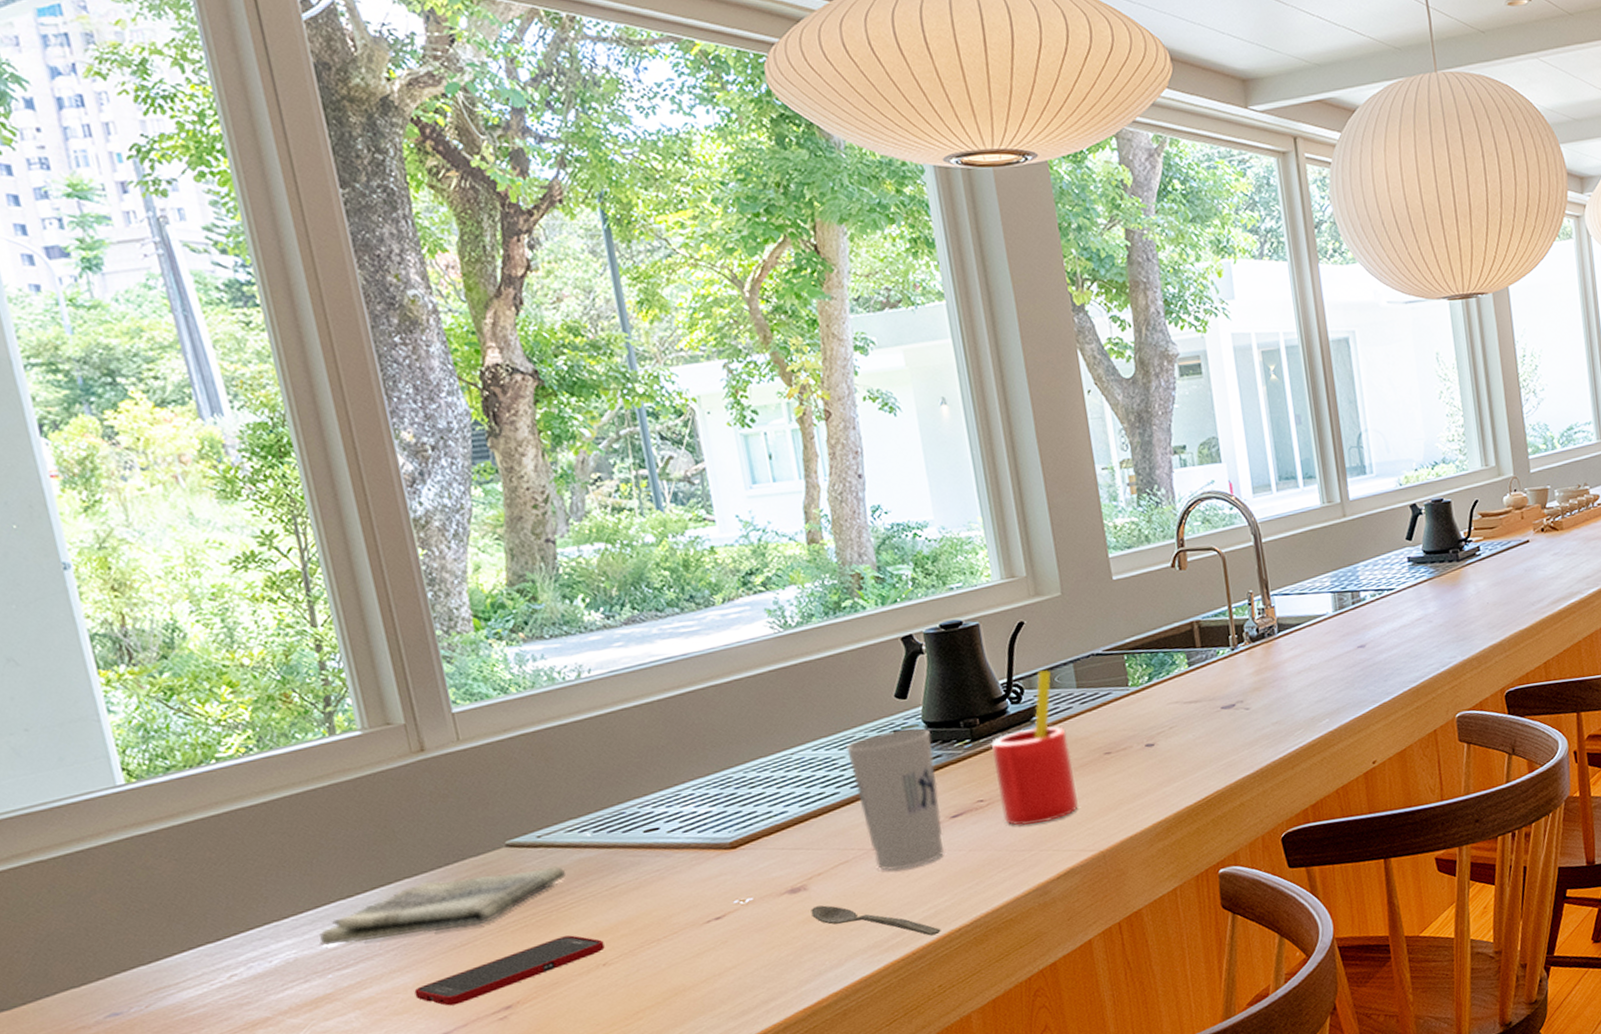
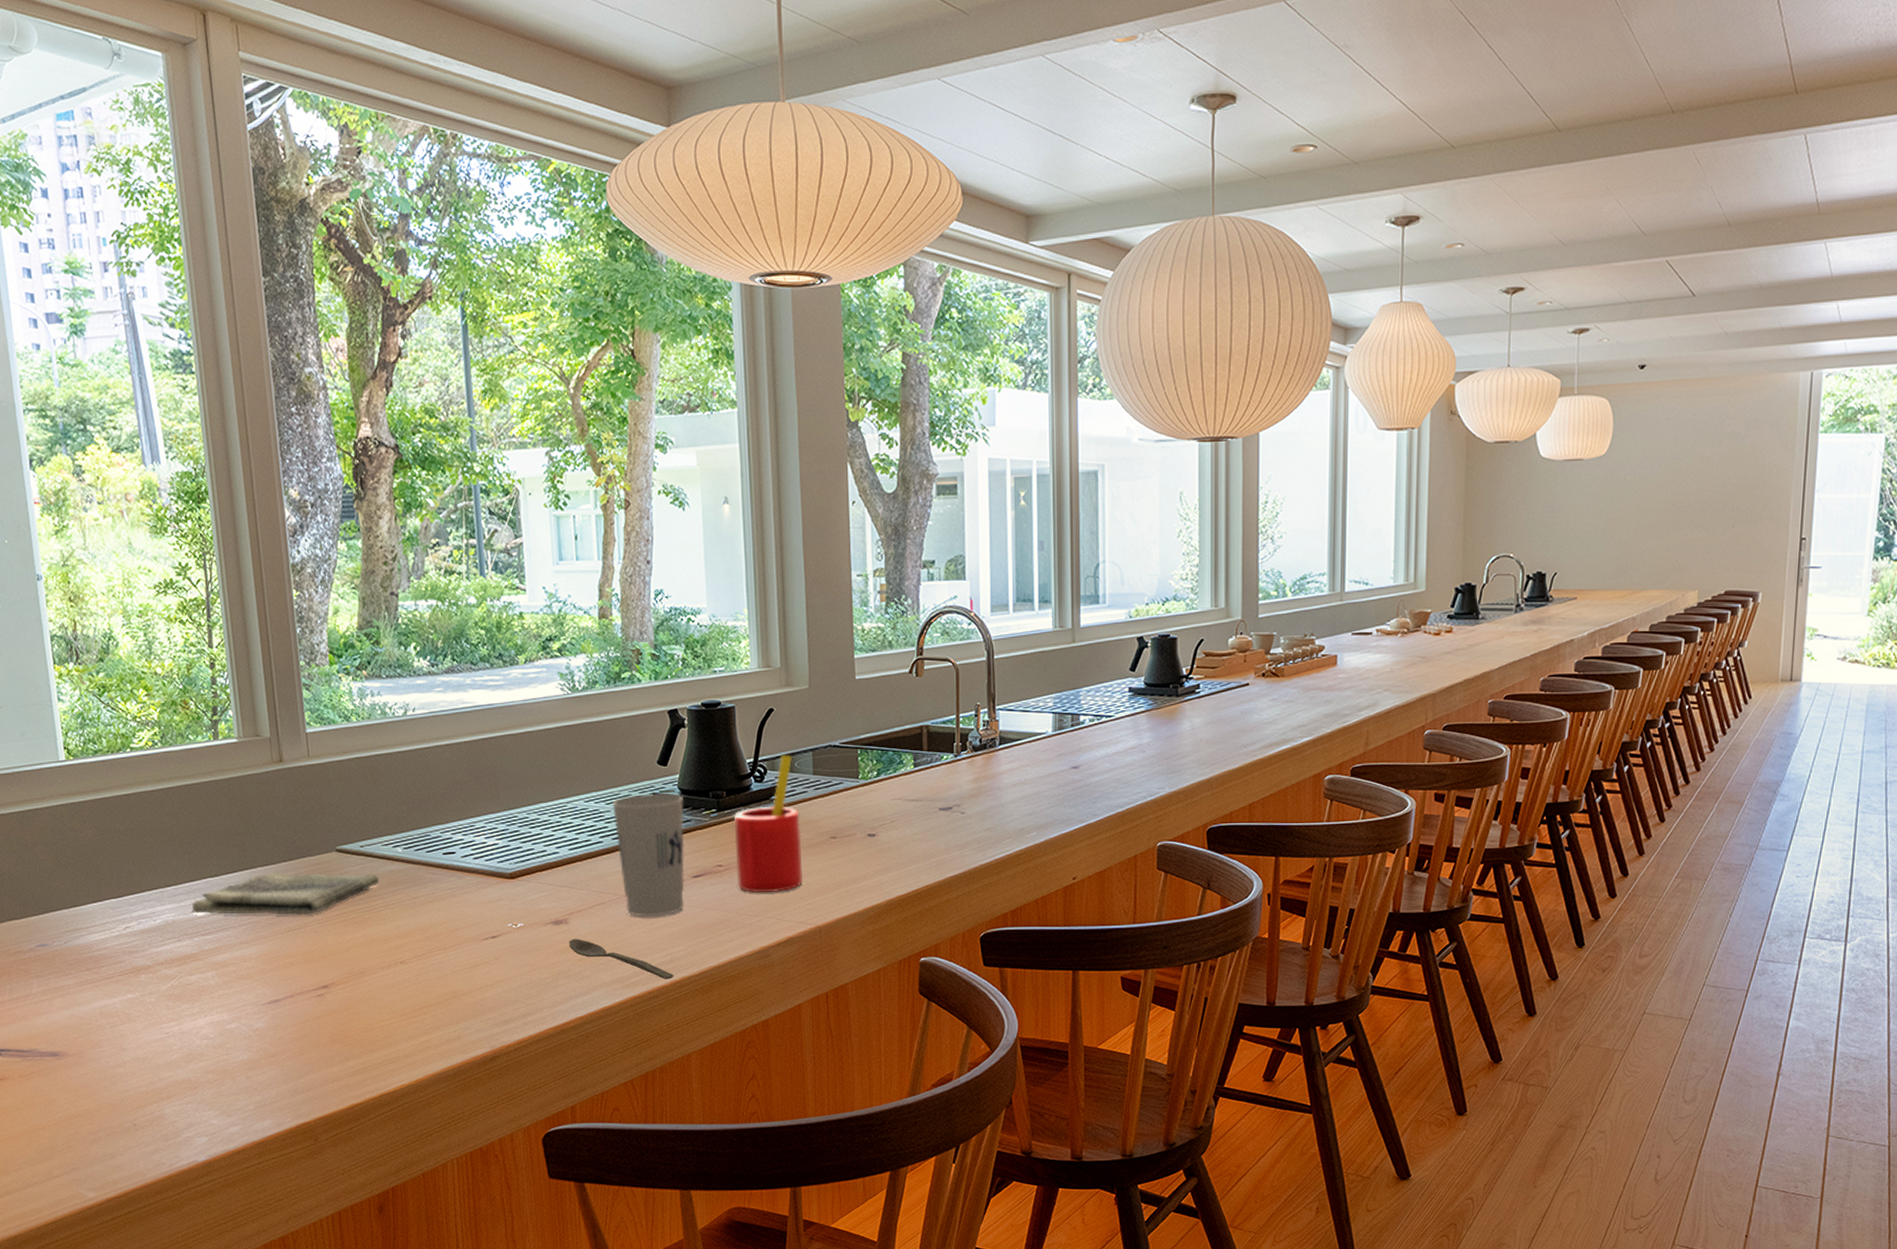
cell phone: present [414,935,605,1006] -> none [257,934,403,978]

